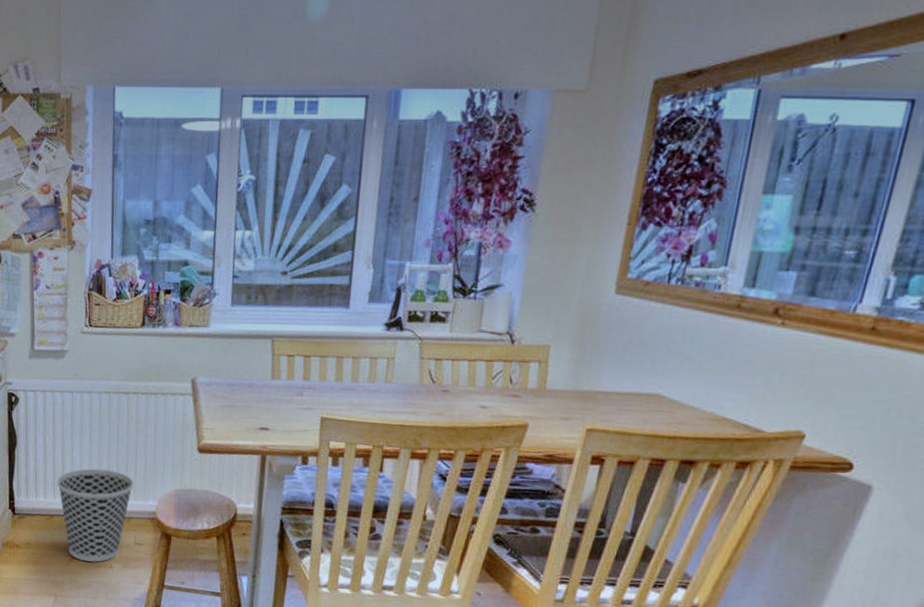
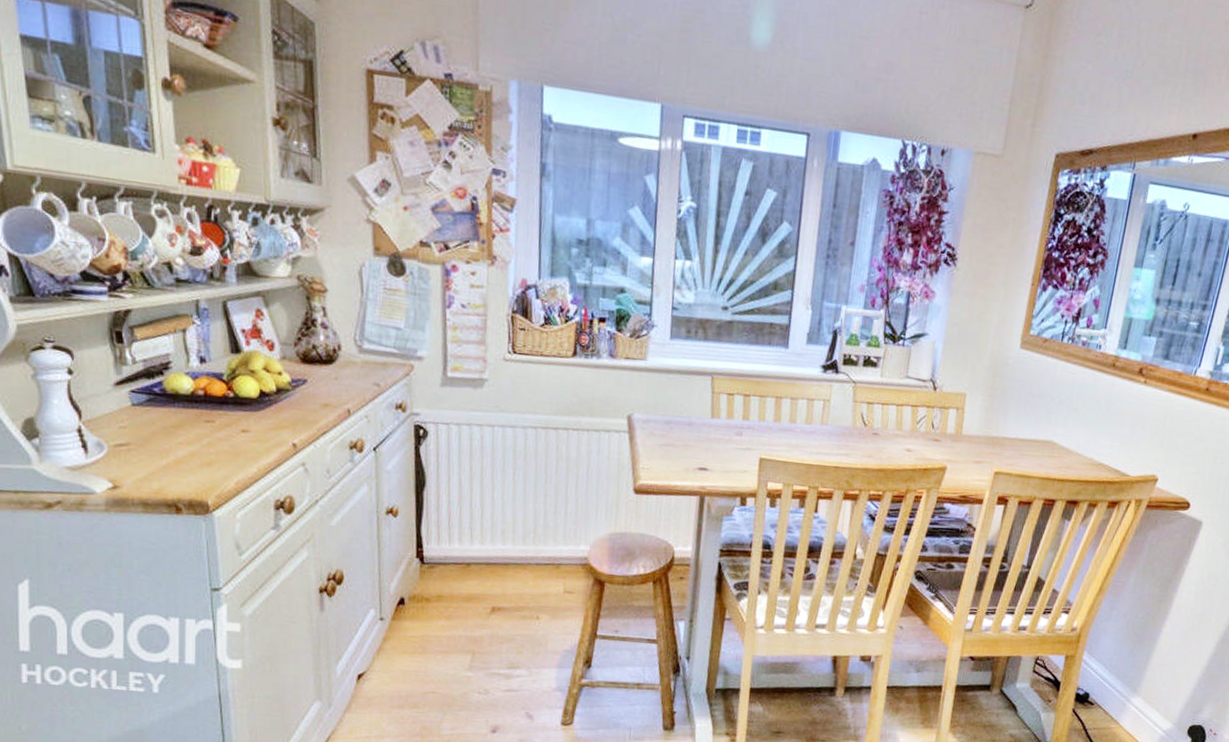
wastebasket: present [56,468,134,563] -> none [474,511,564,614]

